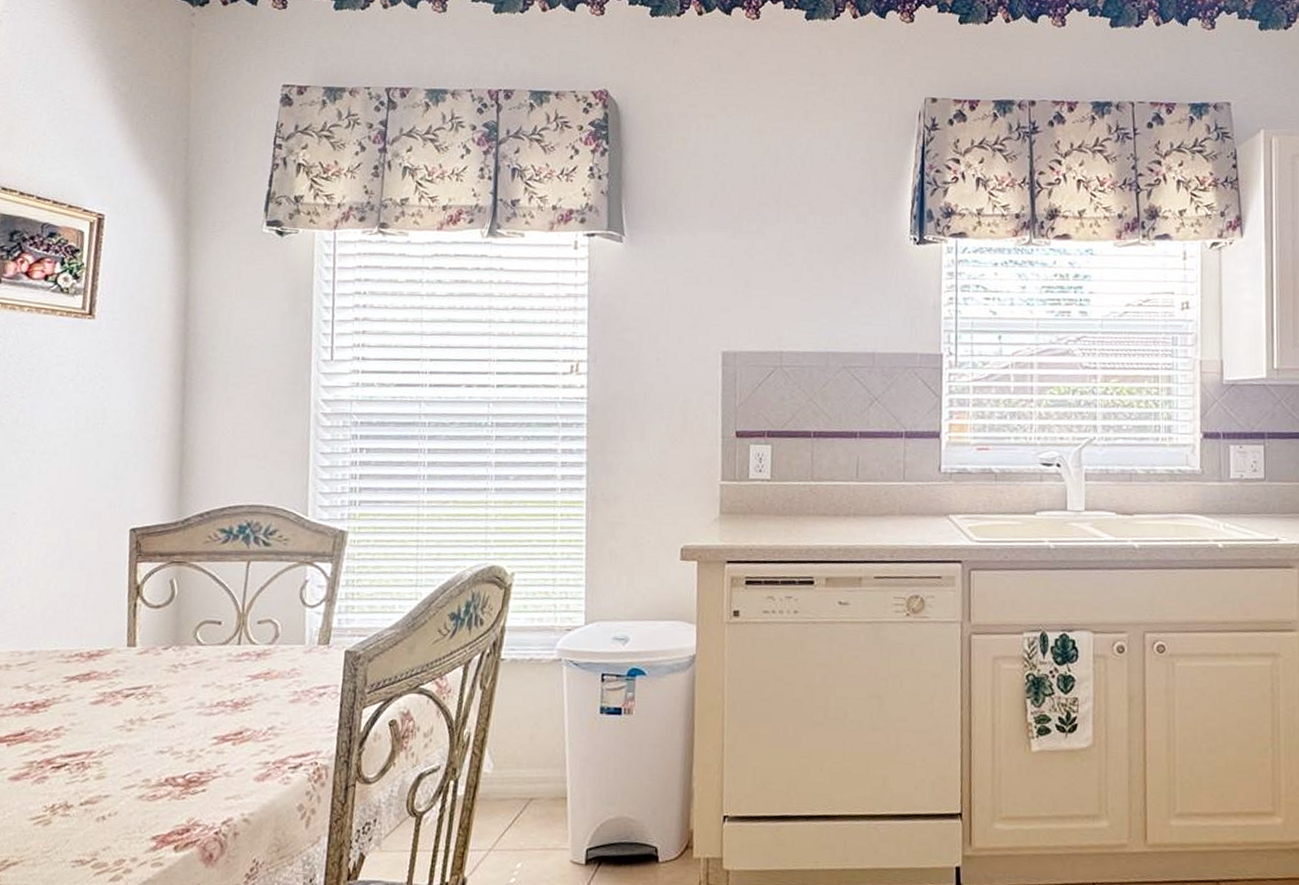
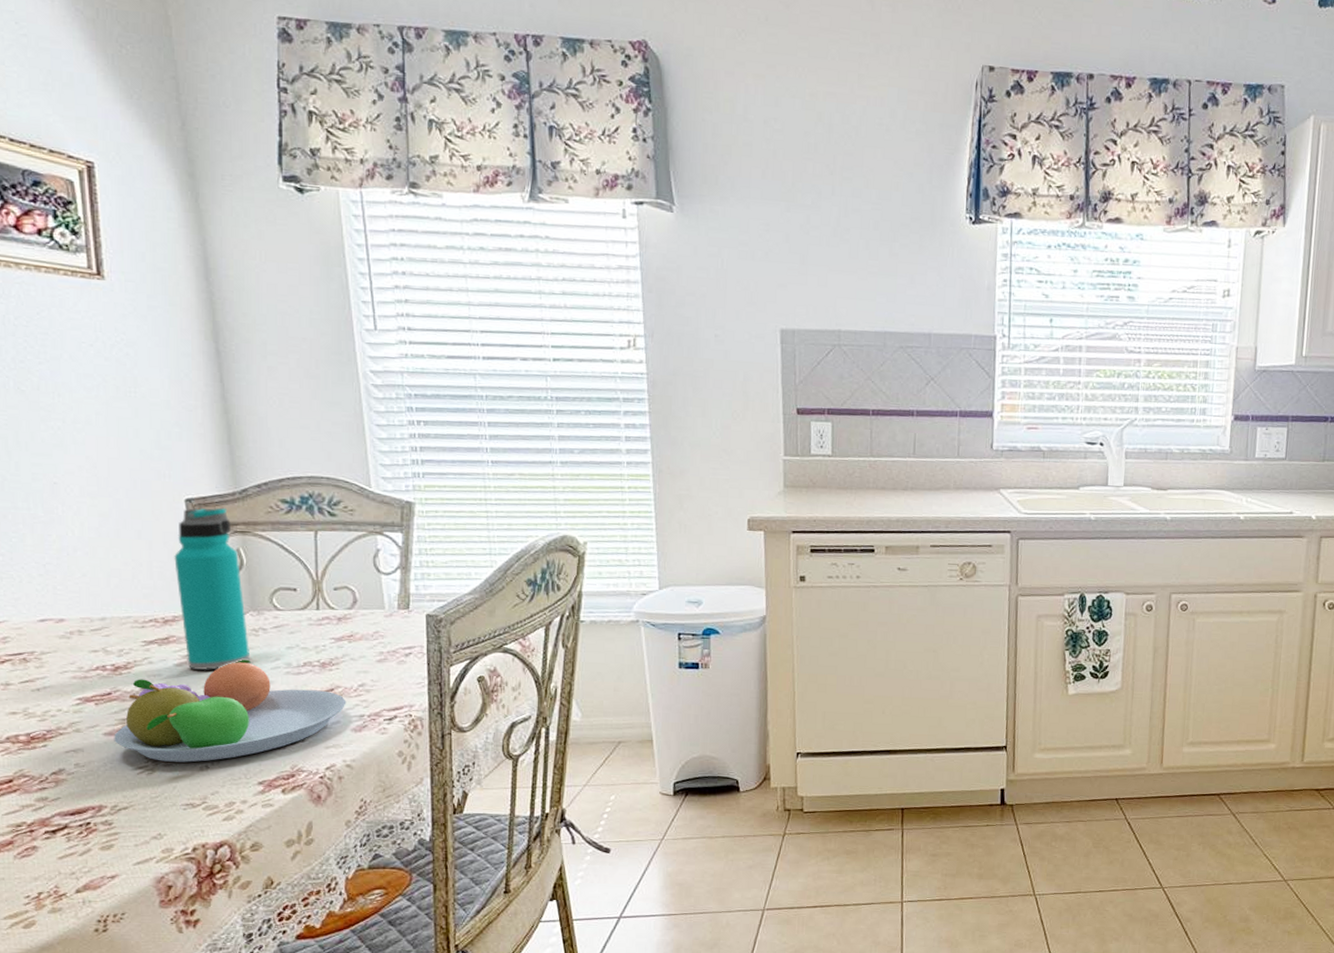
fruit bowl: none [18,698,254,813] -> present [114,660,347,763]
water bottle: none [104,537,171,709] -> present [174,507,251,670]

